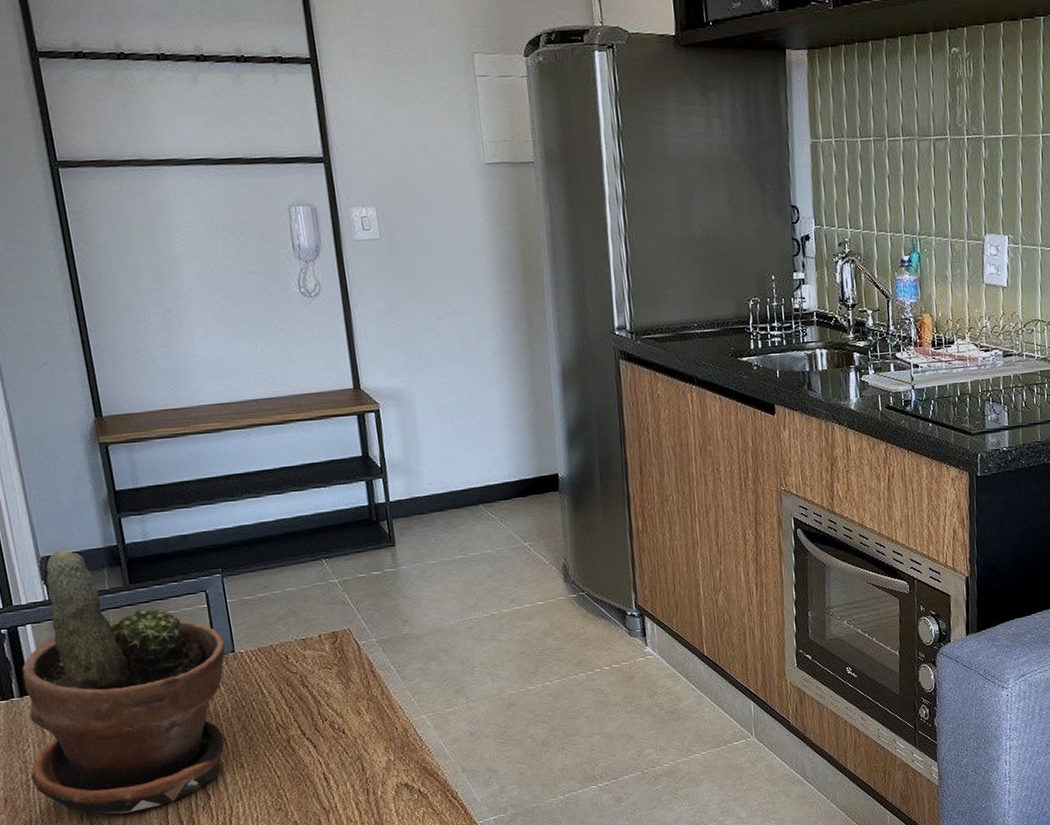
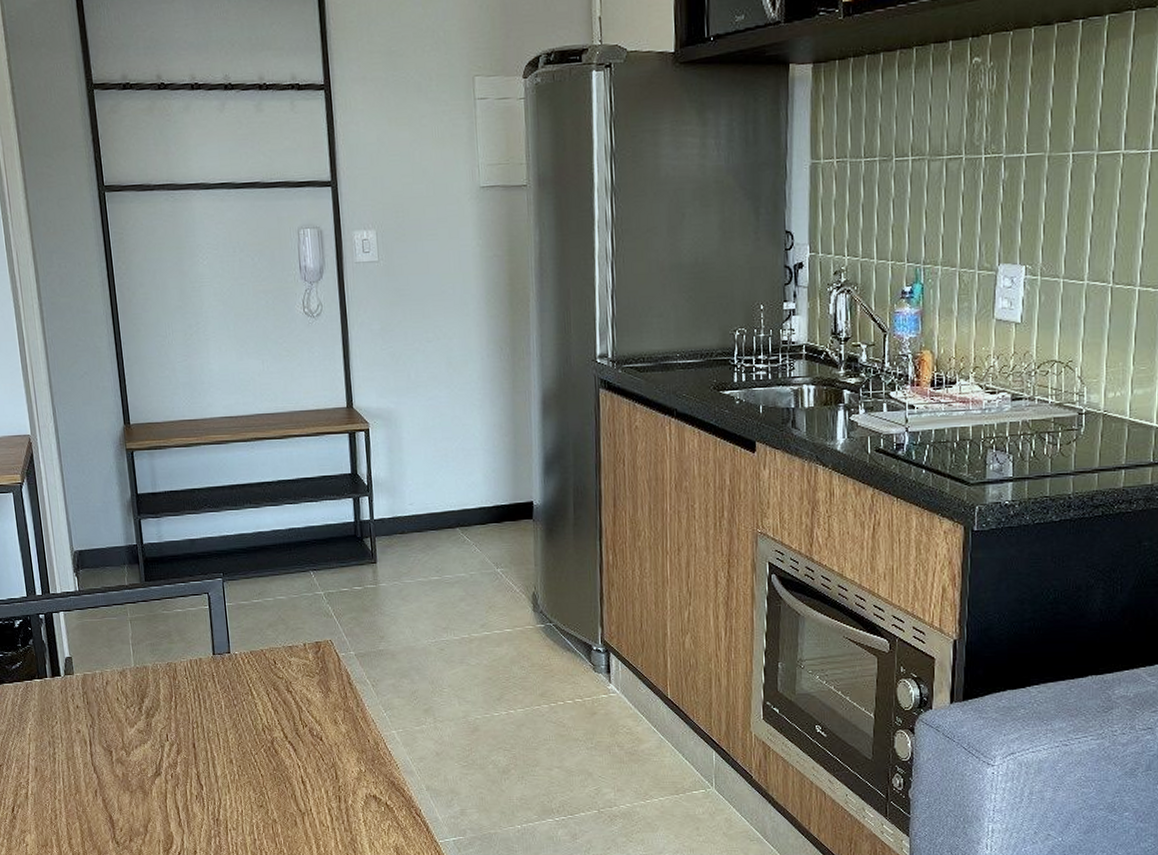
potted plant: present [22,550,226,814] -> none [54,546,223,793]

